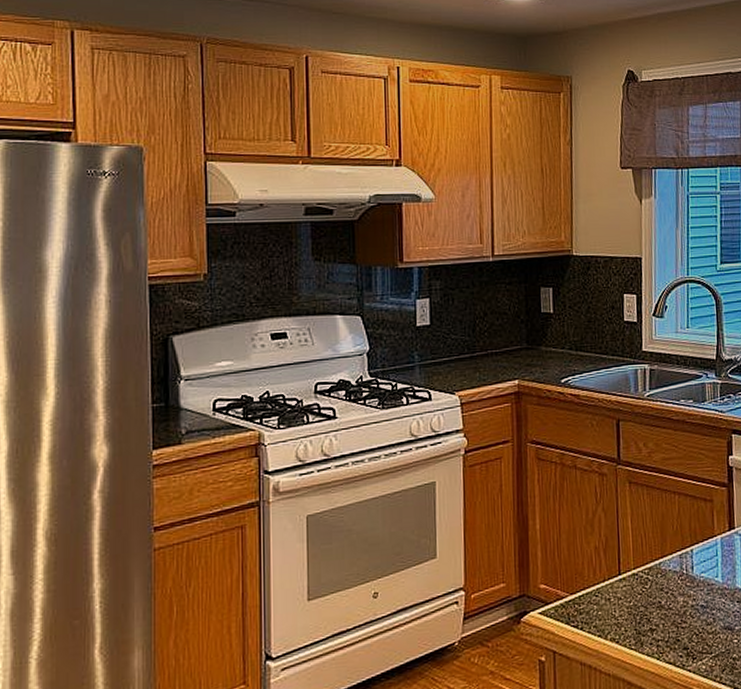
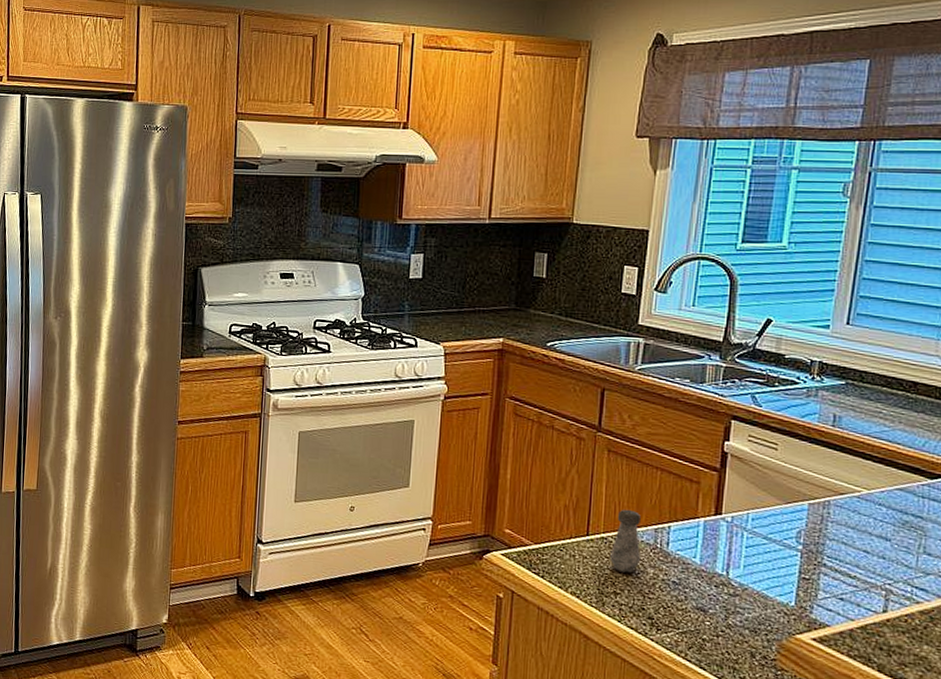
salt shaker: none [642,539,670,607] -> present [610,509,641,573]

